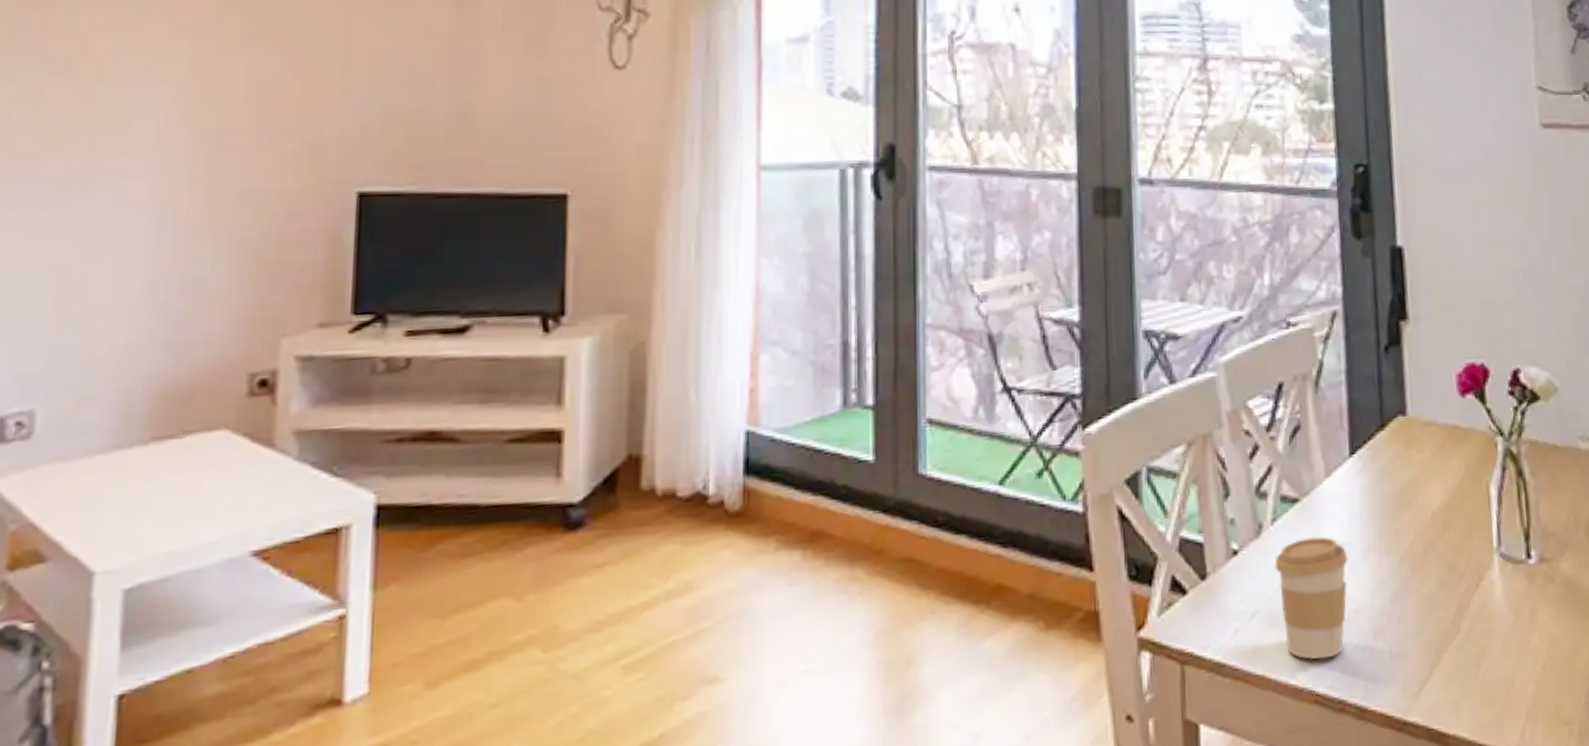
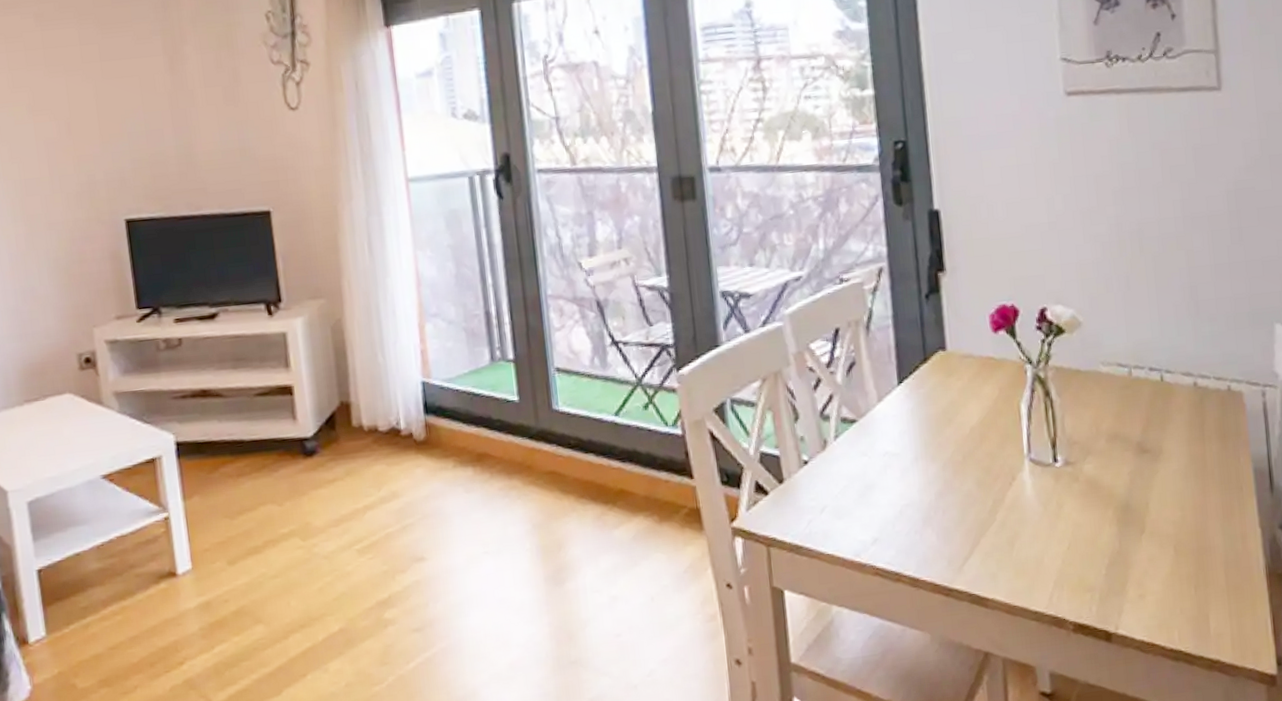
coffee cup: present [1275,536,1349,660] -> none [838,448,900,543]

